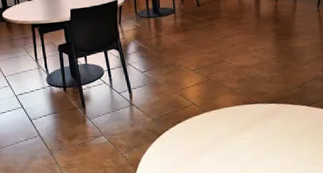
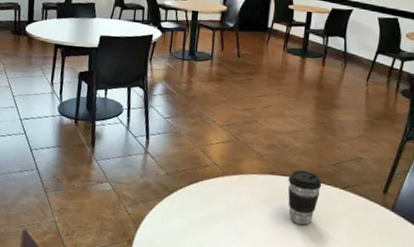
coffee cup: none [260,95,291,143] -> present [287,170,322,226]

